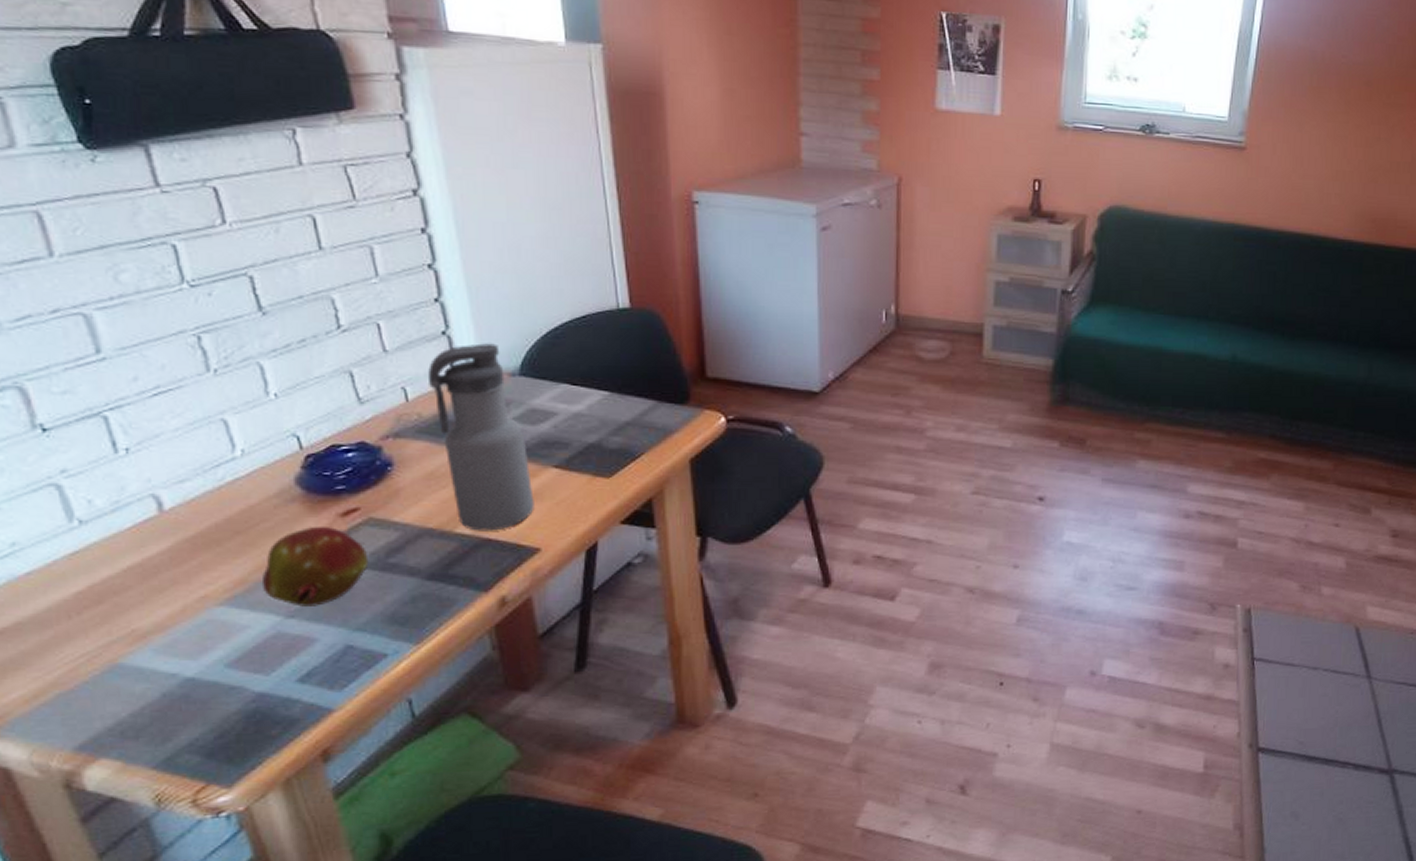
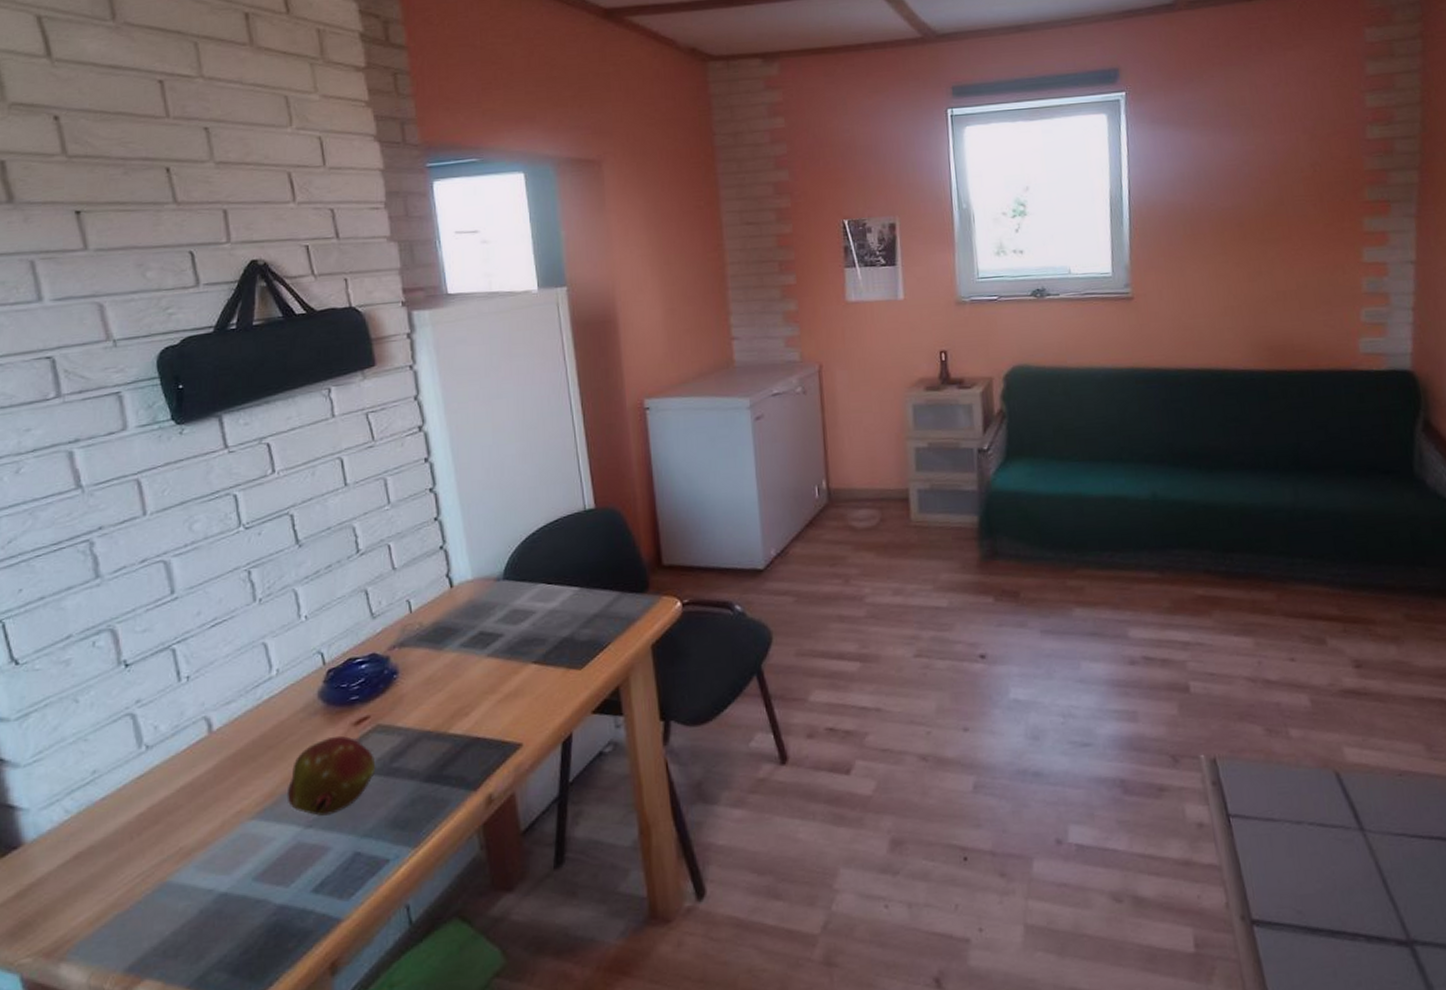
water bottle: present [427,343,534,531] -> none [427,552,517,731]

